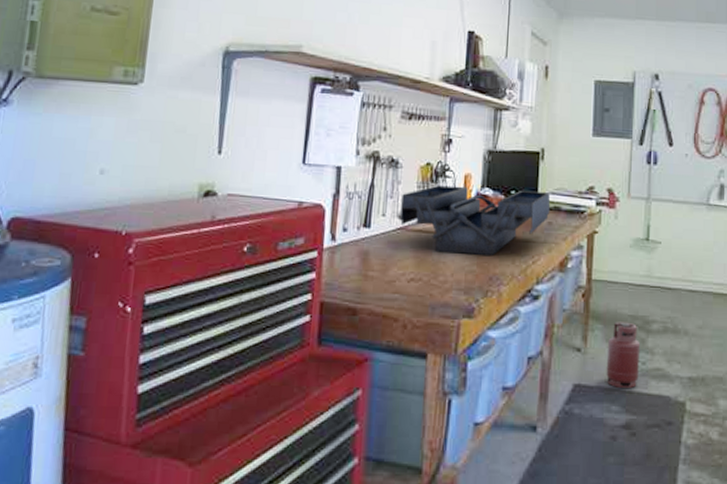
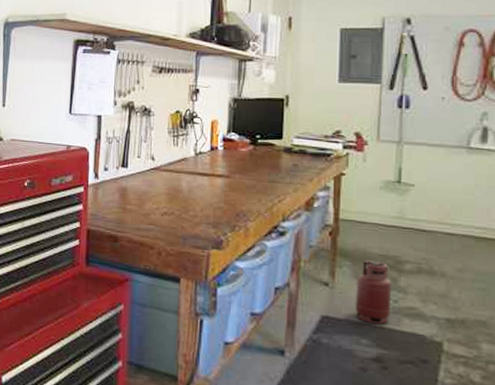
tool box: present [399,185,550,257] -> none [152,130,296,195]

